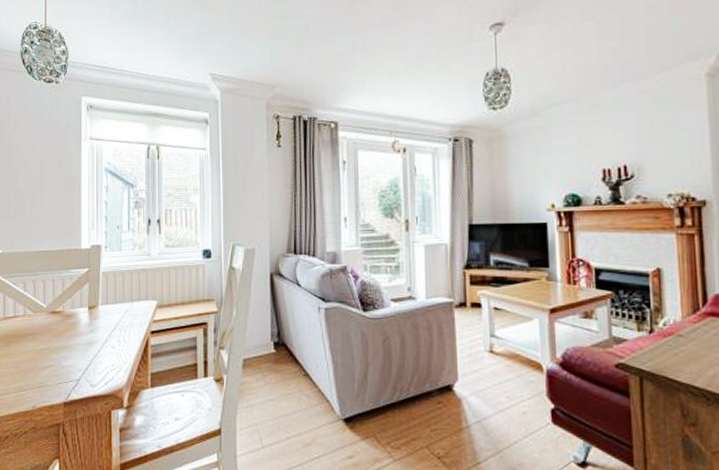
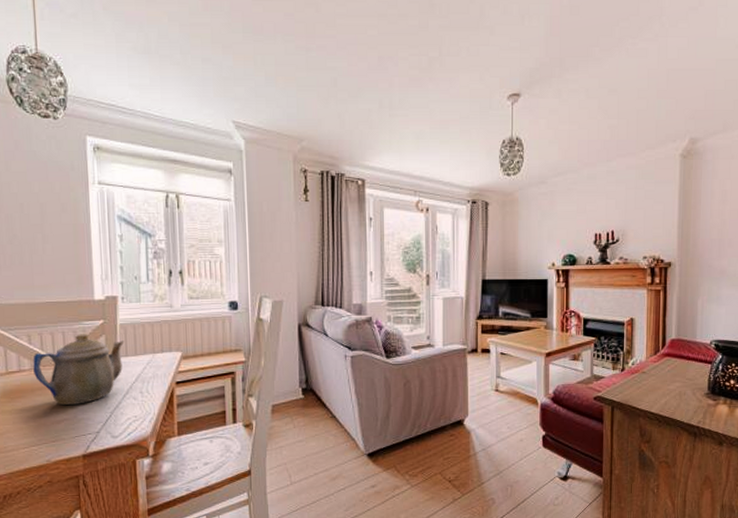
teapot: none [26,281,106,351] -> present [33,334,125,405]

